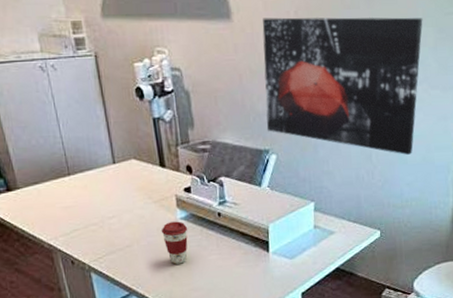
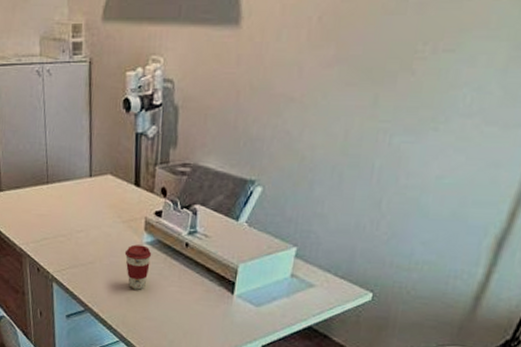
wall art: present [262,17,423,155] -> none [257,24,496,207]

